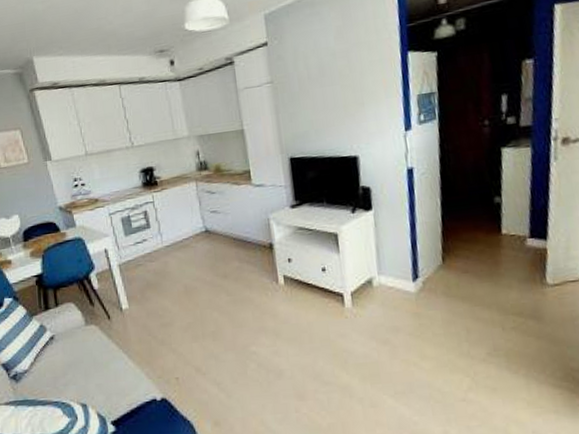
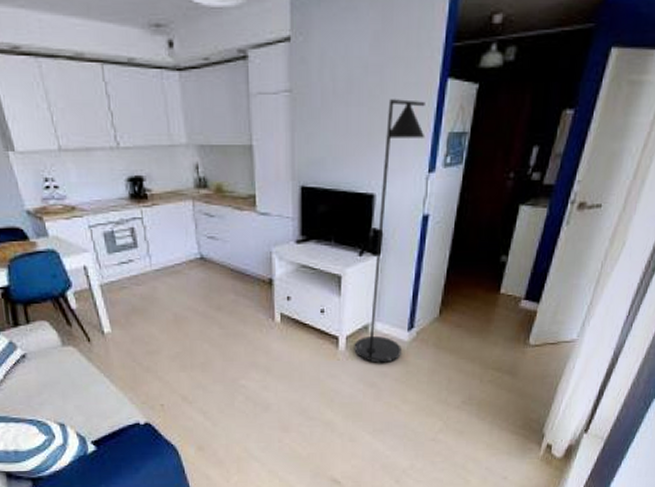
floor lamp: none [358,73,411,318] -> present [354,99,425,363]

